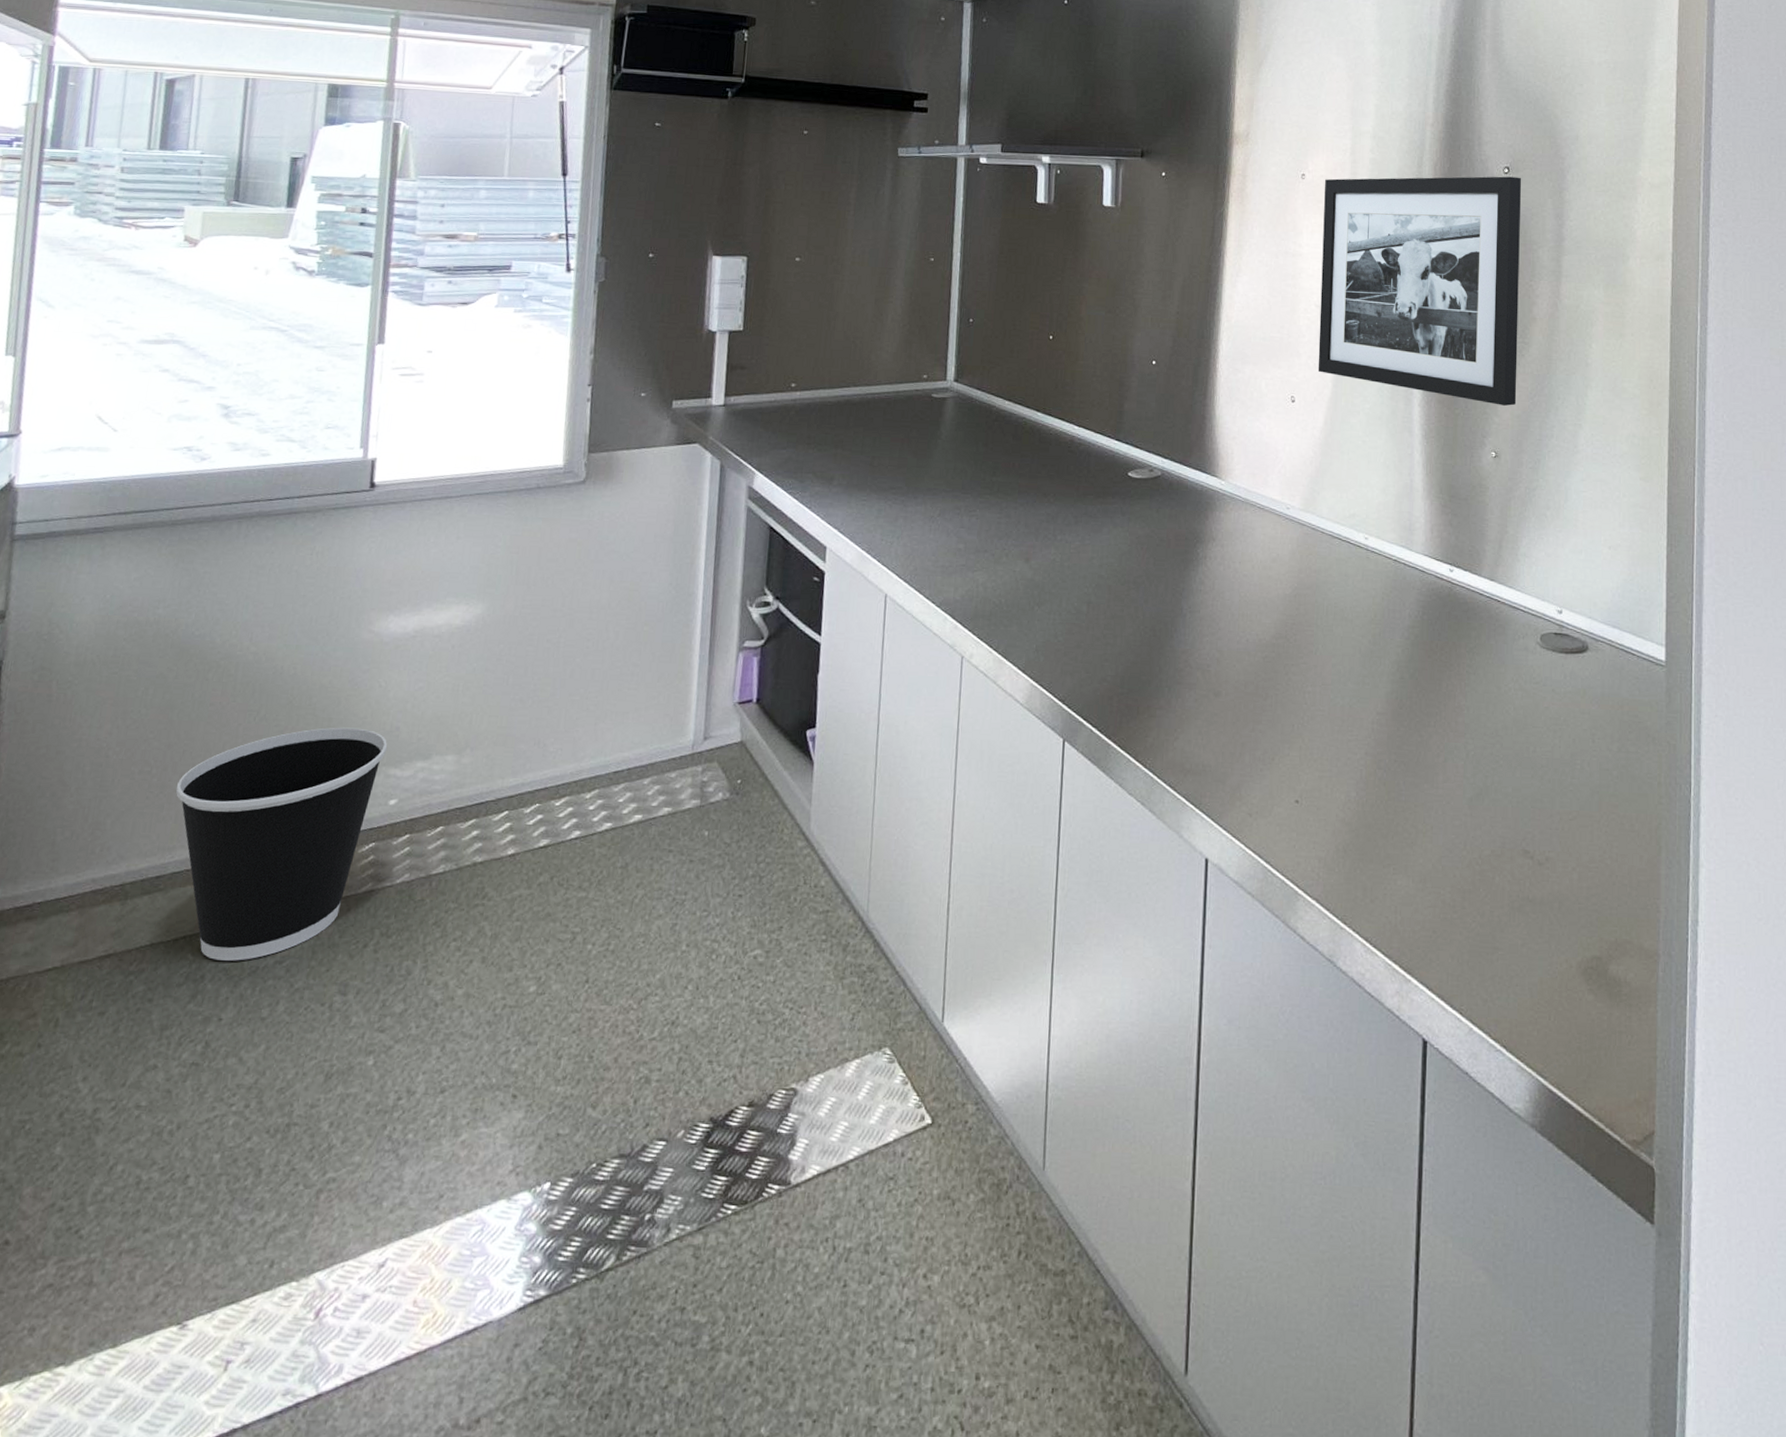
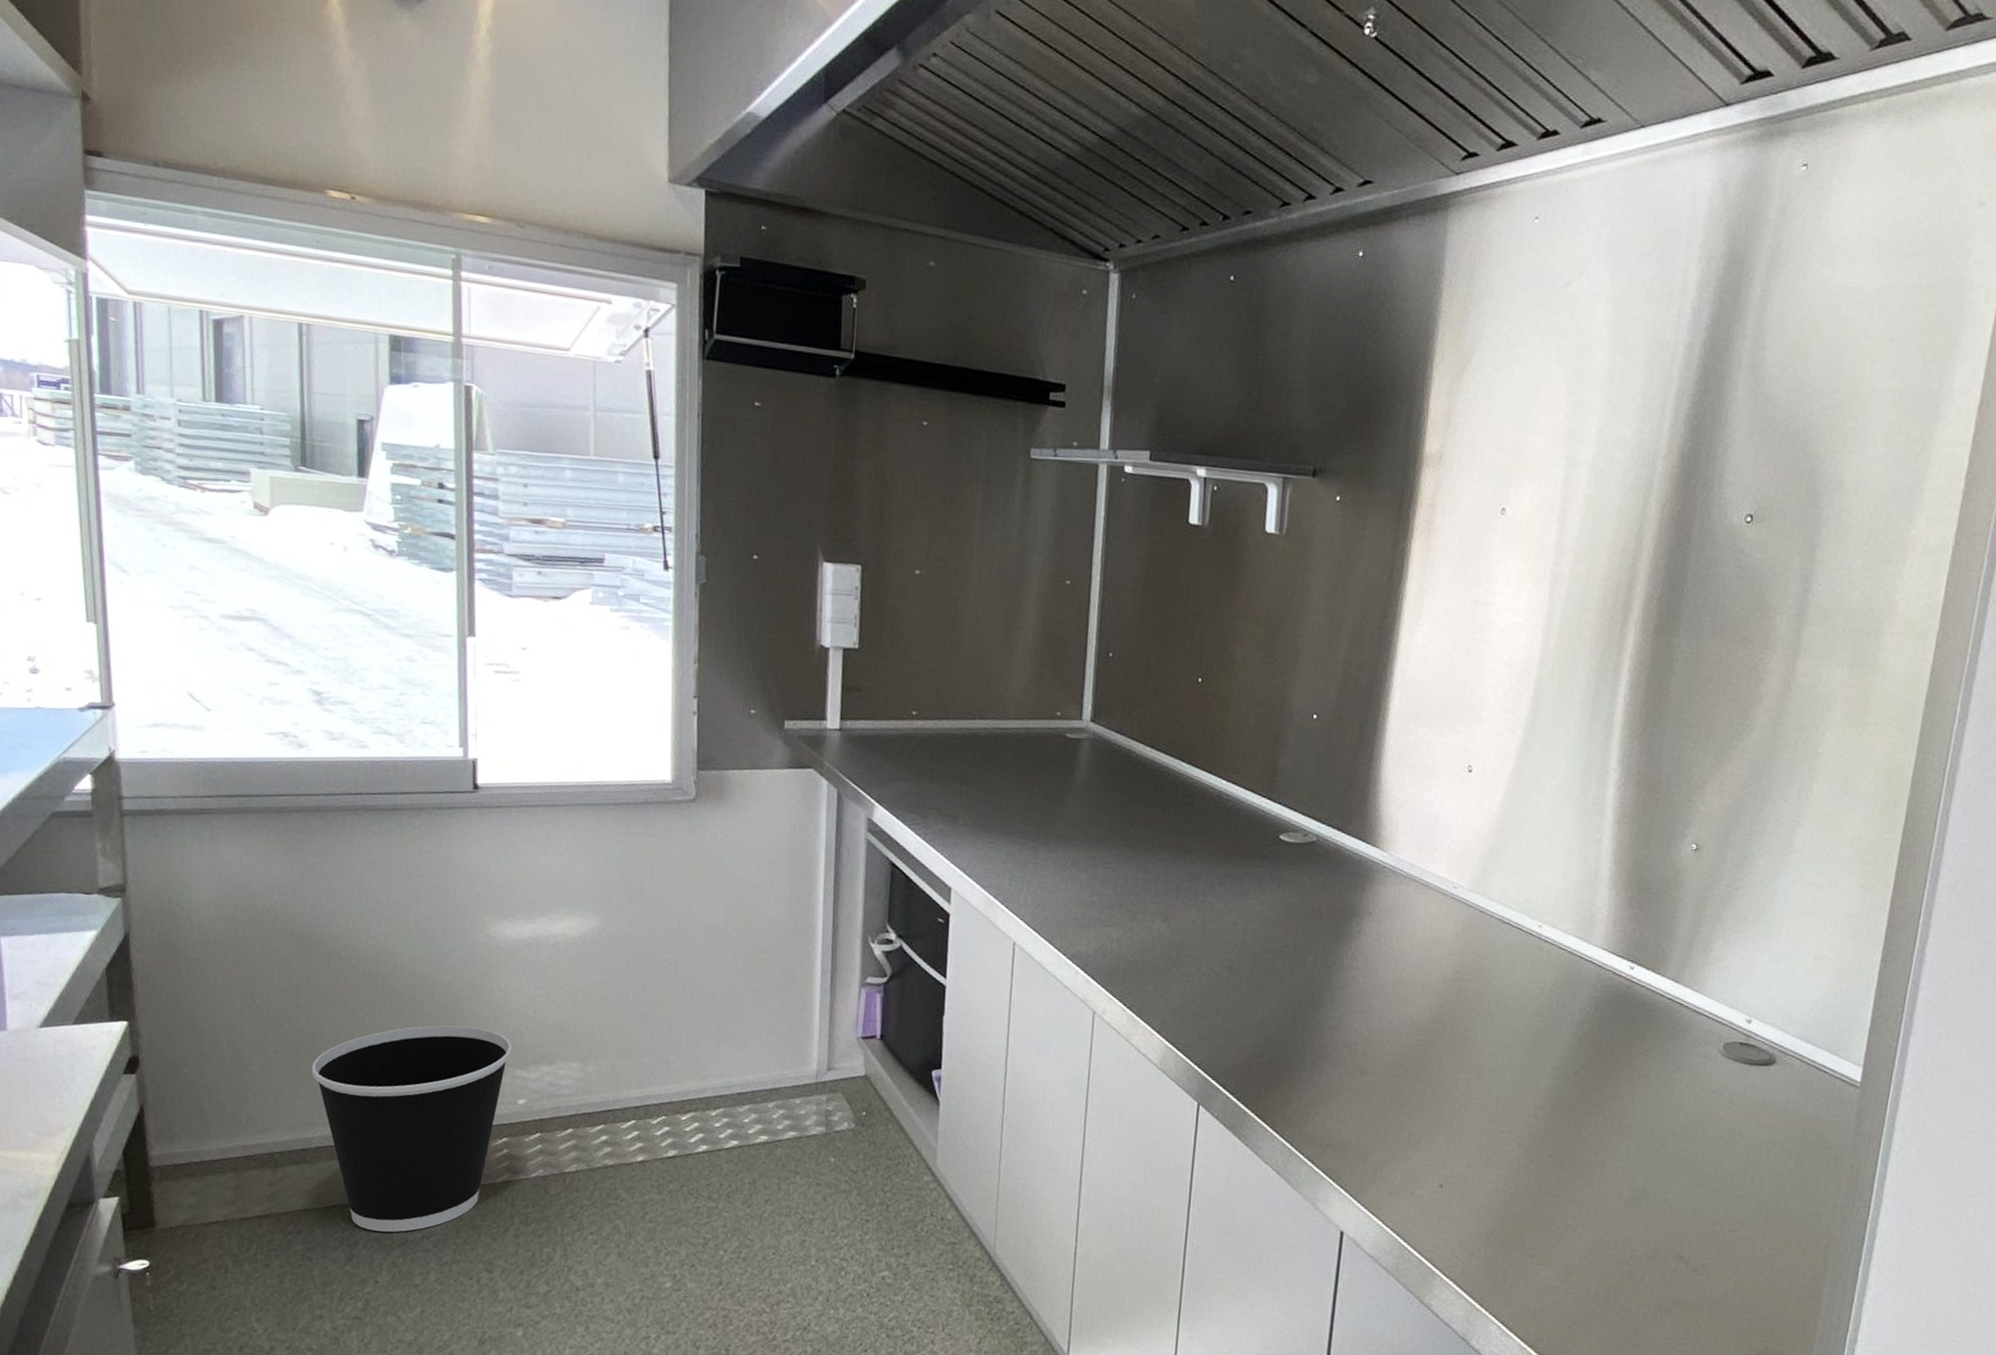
picture frame: present [1317,176,1522,406] -> none [1501,516,1767,795]

